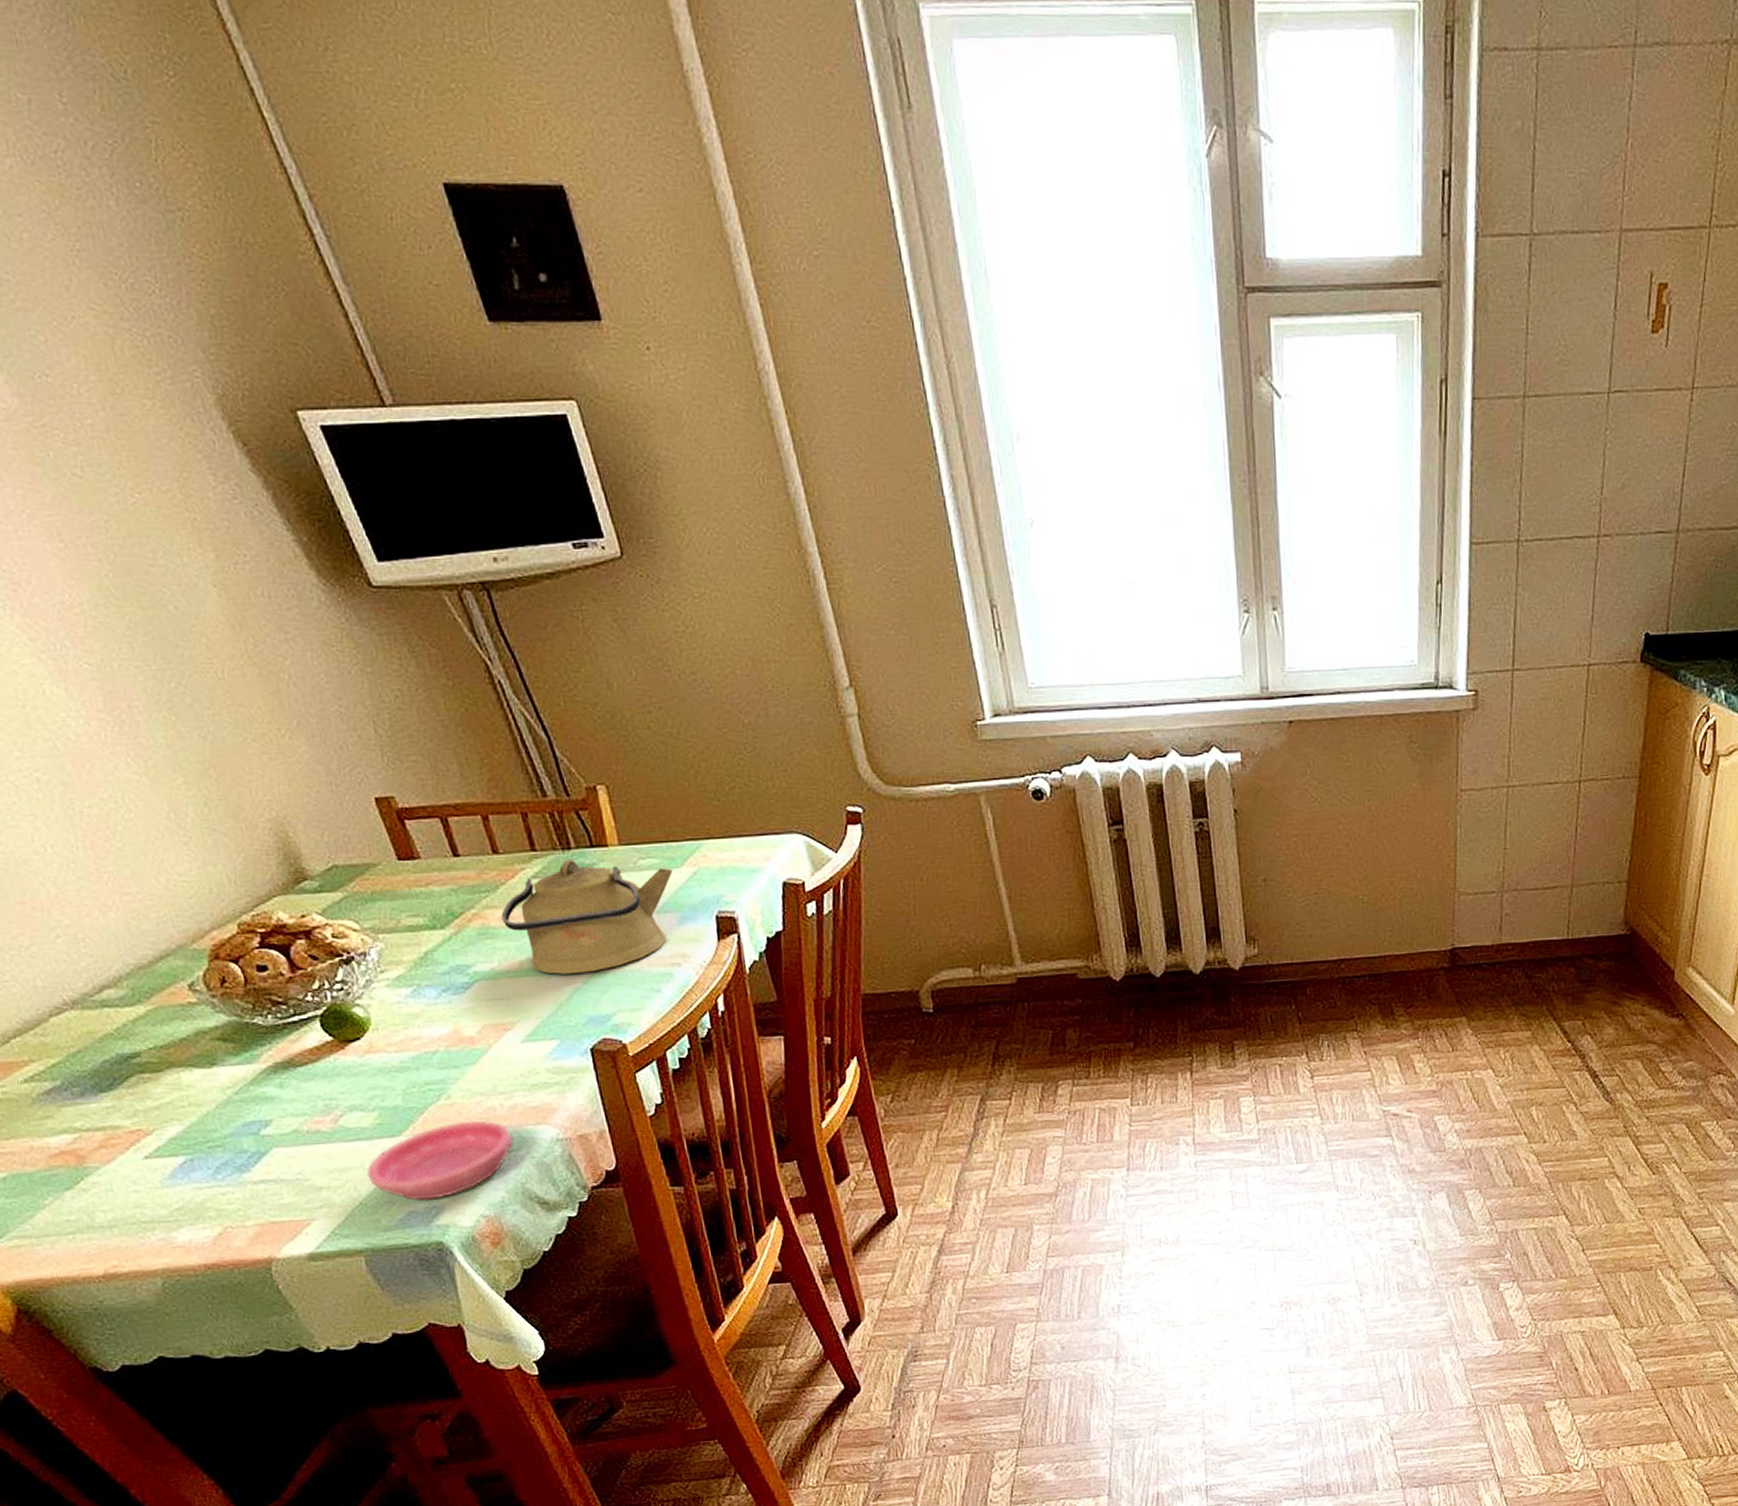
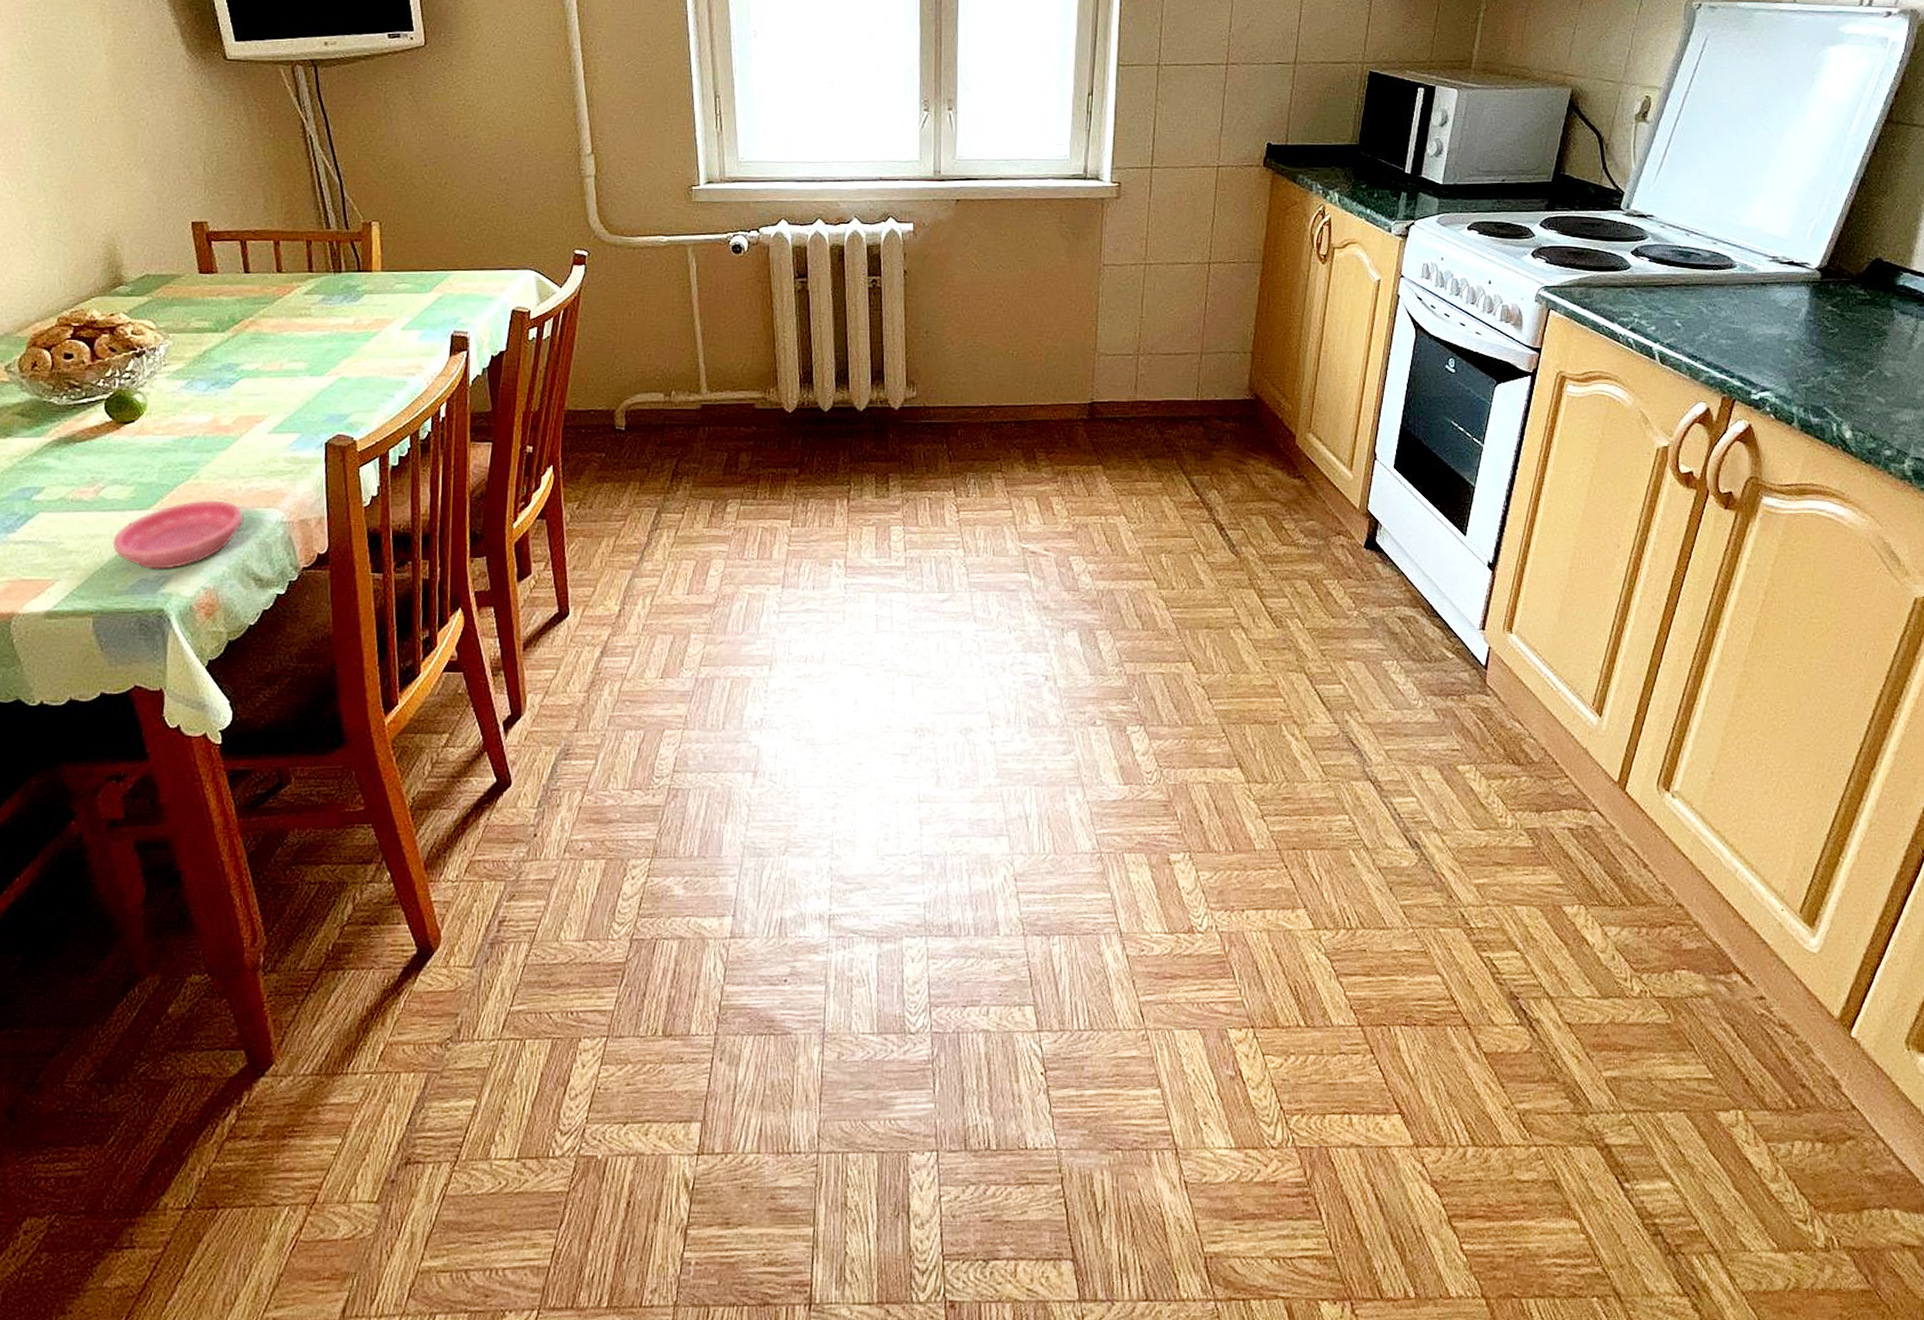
kettle: present [501,859,673,974] -> none [273,280,422,377]

